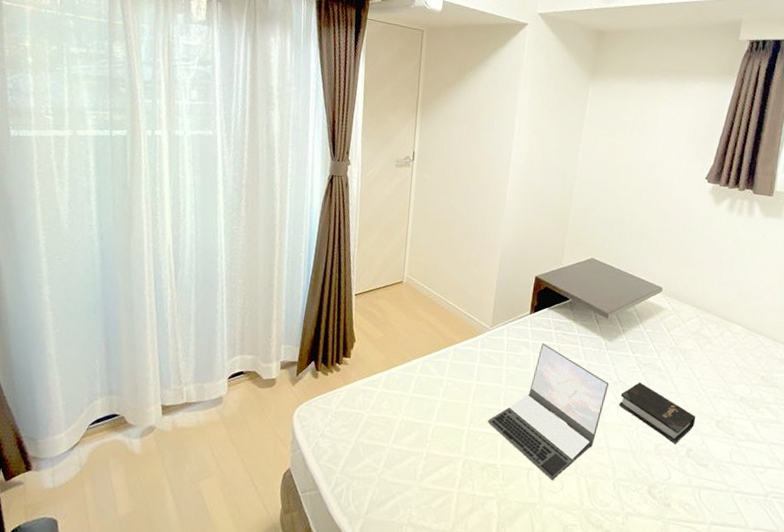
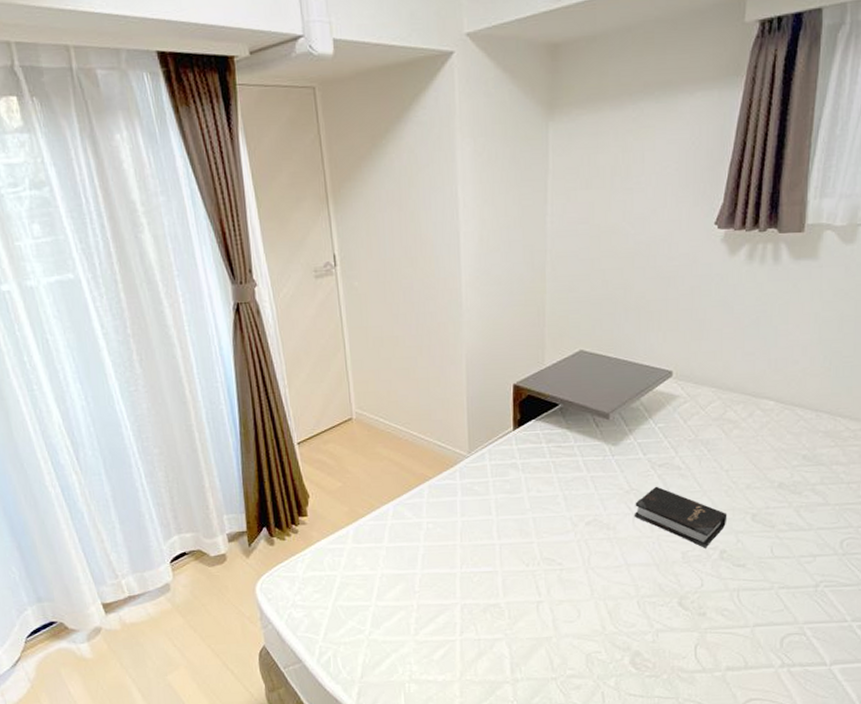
laptop: present [488,343,609,481] -> none [482,461,620,610]

